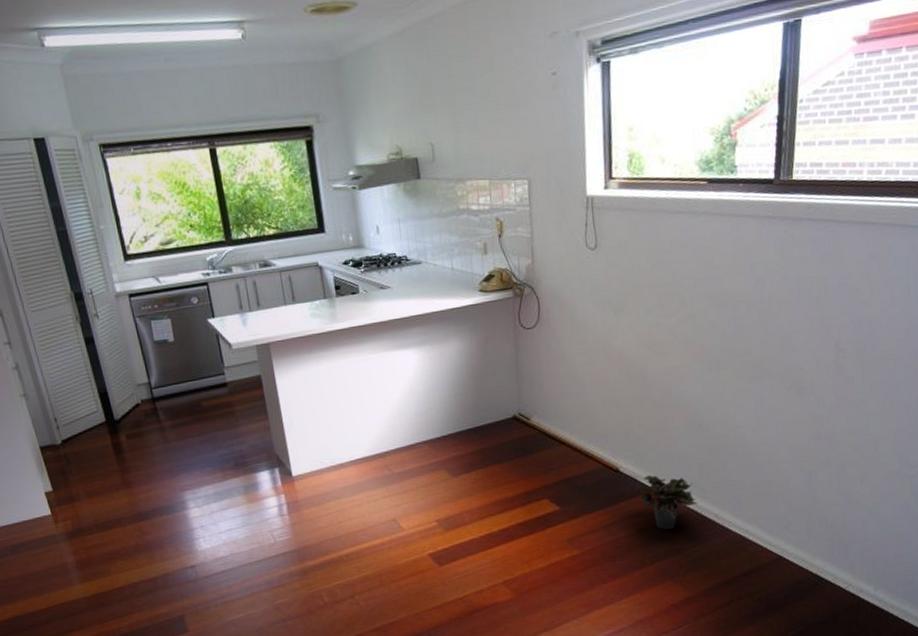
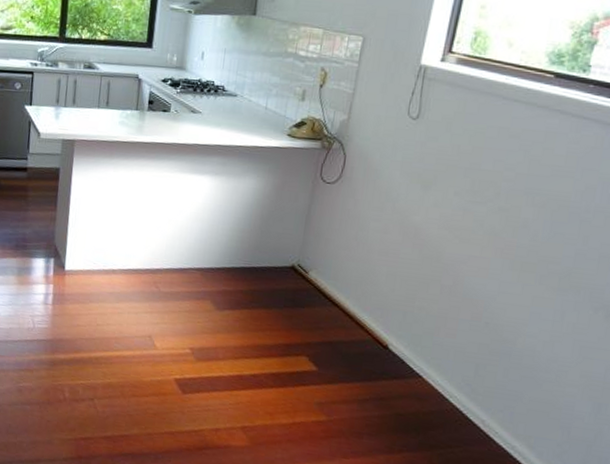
potted plant: present [636,475,698,530] -> none [402,360,465,423]

